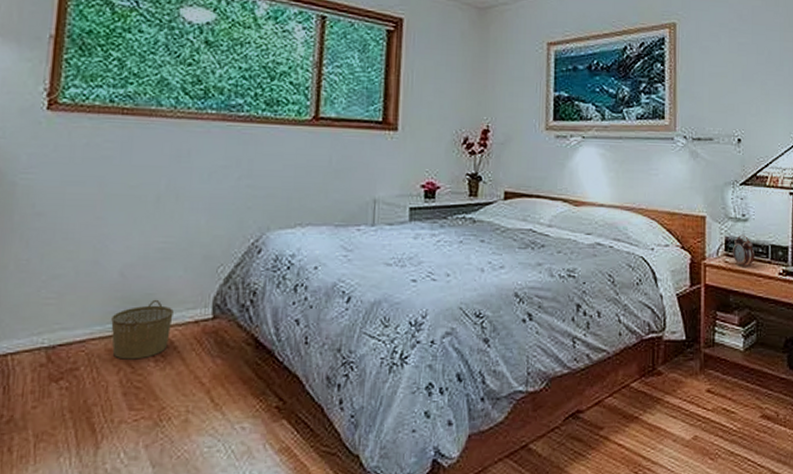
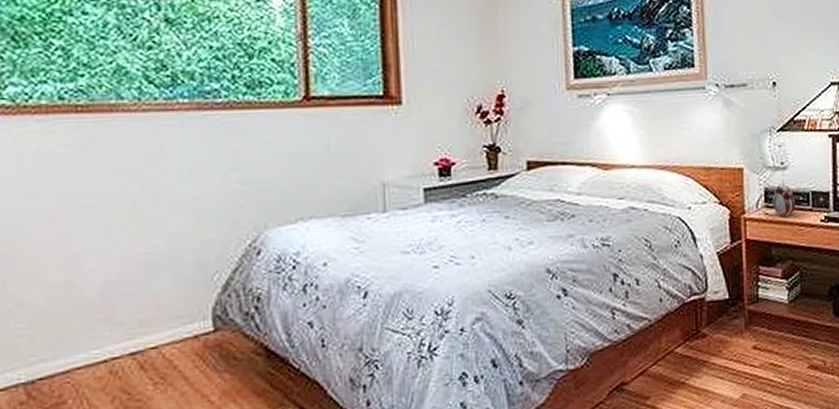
basket: present [111,299,174,360] -> none [96,317,168,387]

